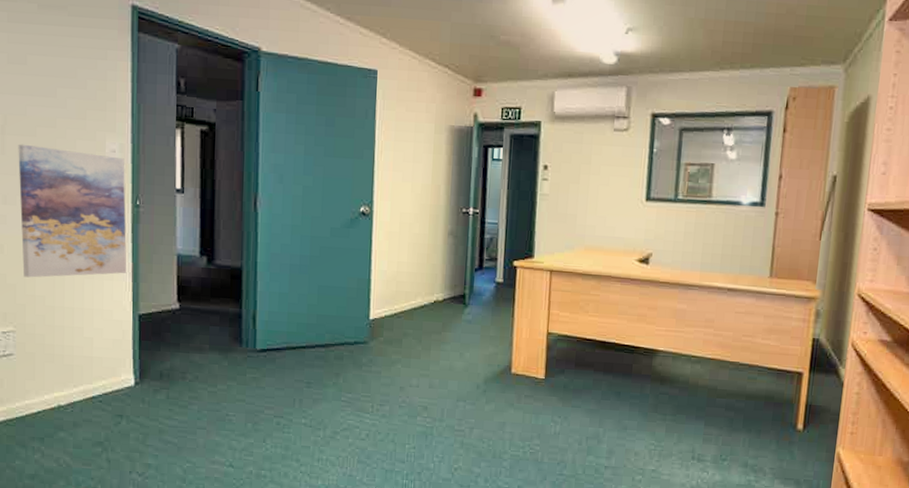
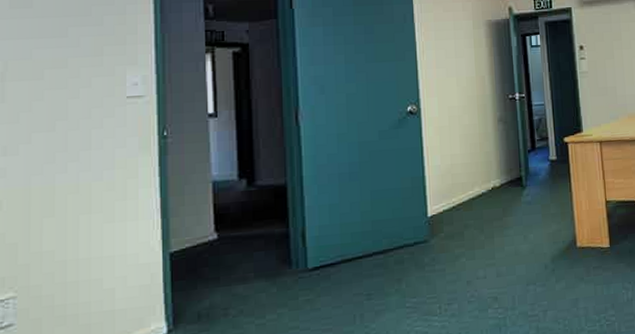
wall art: present [18,144,127,278] -> none [21,88,155,233]

